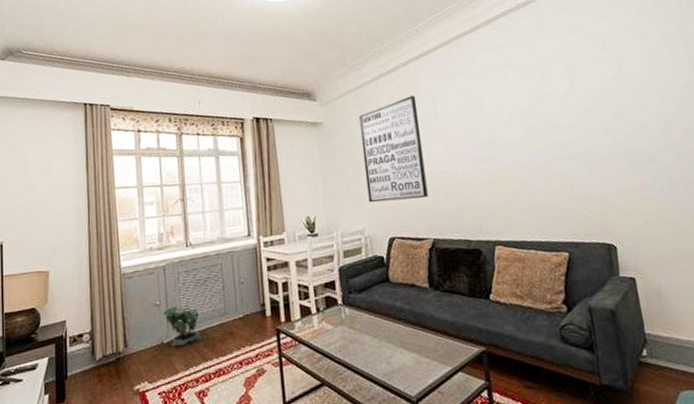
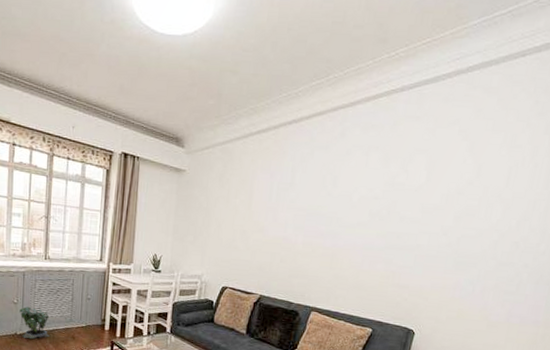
wall art: present [358,95,428,203] -> none [212,160,278,258]

